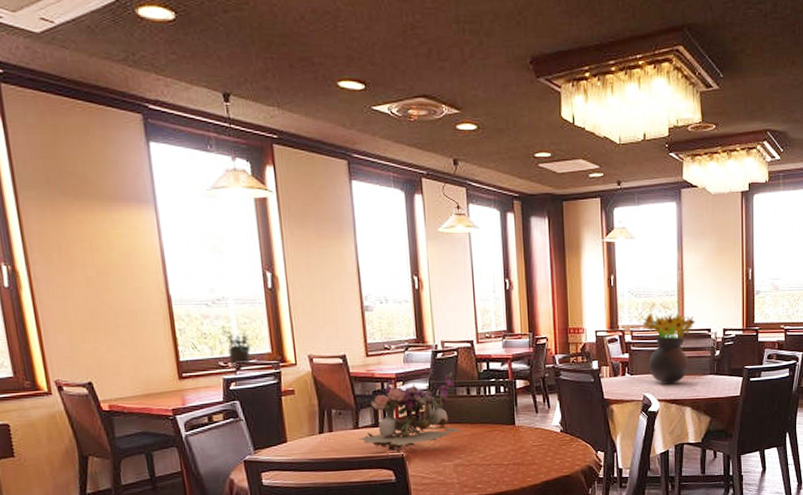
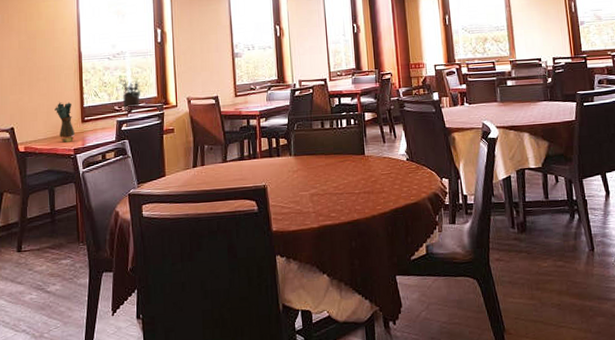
vase: none [142,353,172,402] -> present [55,101,75,143]
flower arrangement: present [358,372,462,454] -> none [226,108,317,185]
flower arrangement: present [642,311,695,384] -> none [477,45,526,112]

